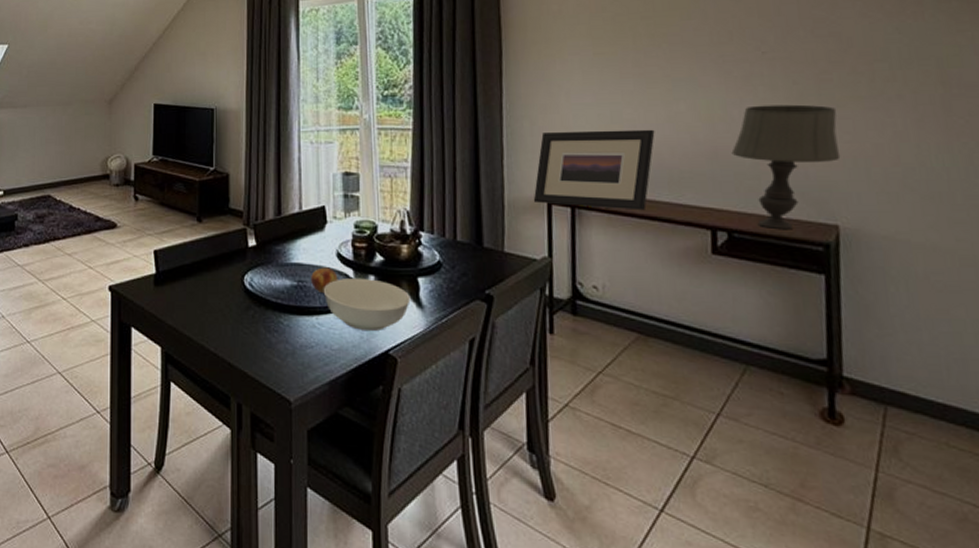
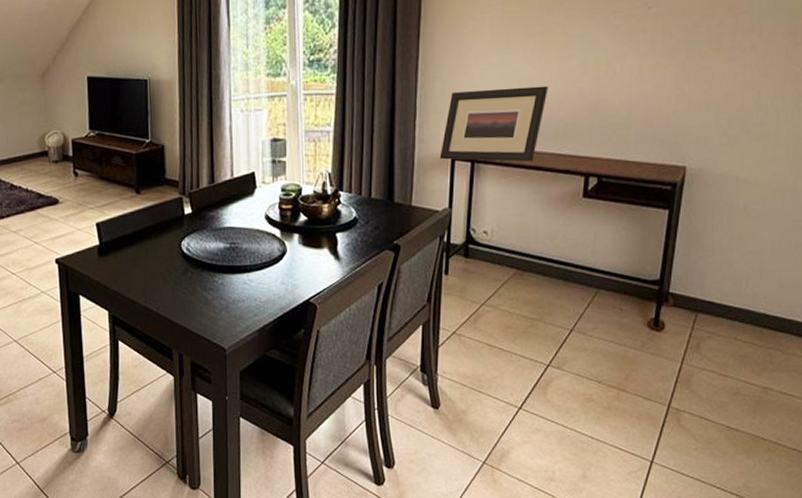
fruit: present [311,267,338,294] -> none [242,229,267,253]
bowl: present [323,277,411,331] -> none [253,236,330,283]
table lamp: present [731,104,841,230] -> none [610,57,700,174]

